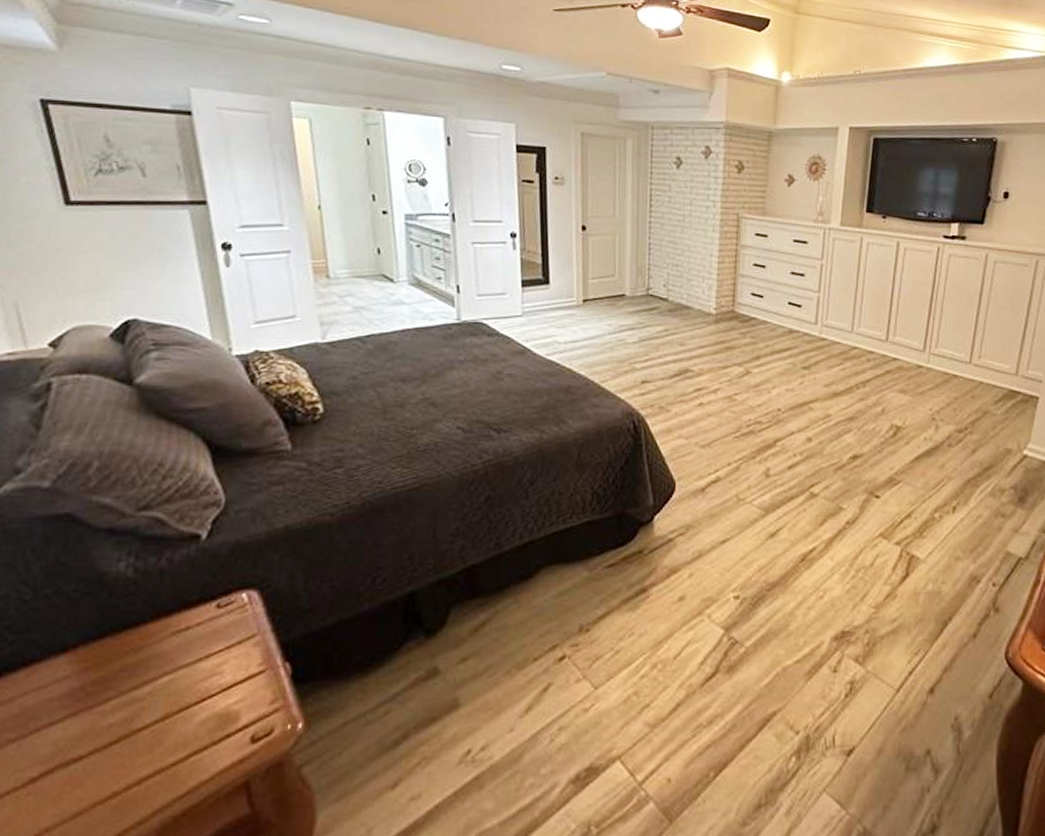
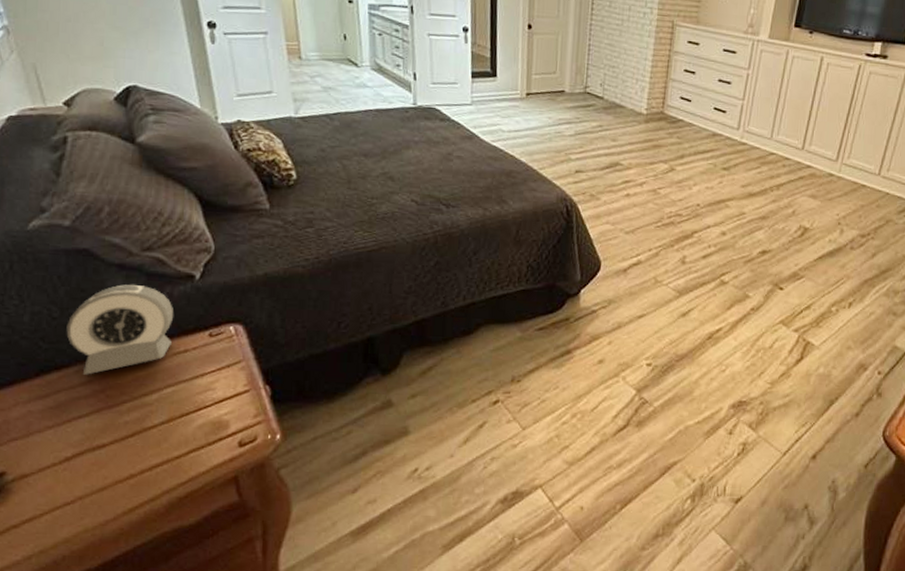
alarm clock: none [39,552,174,669] -> present [66,284,174,375]

